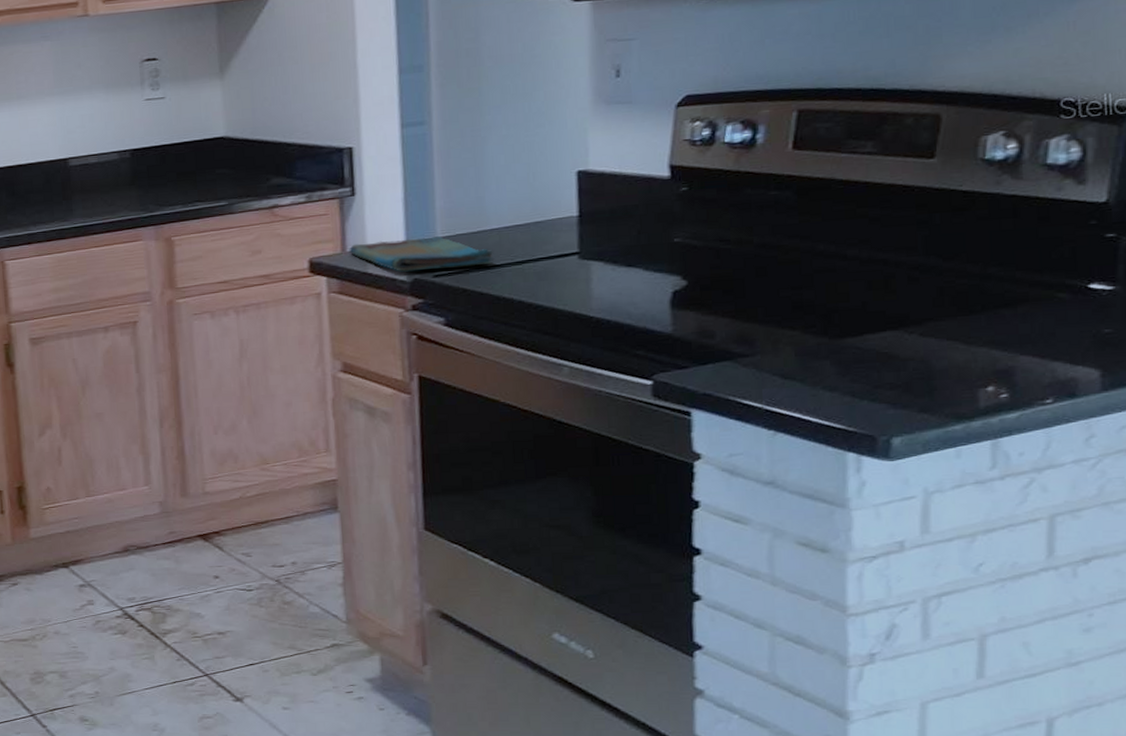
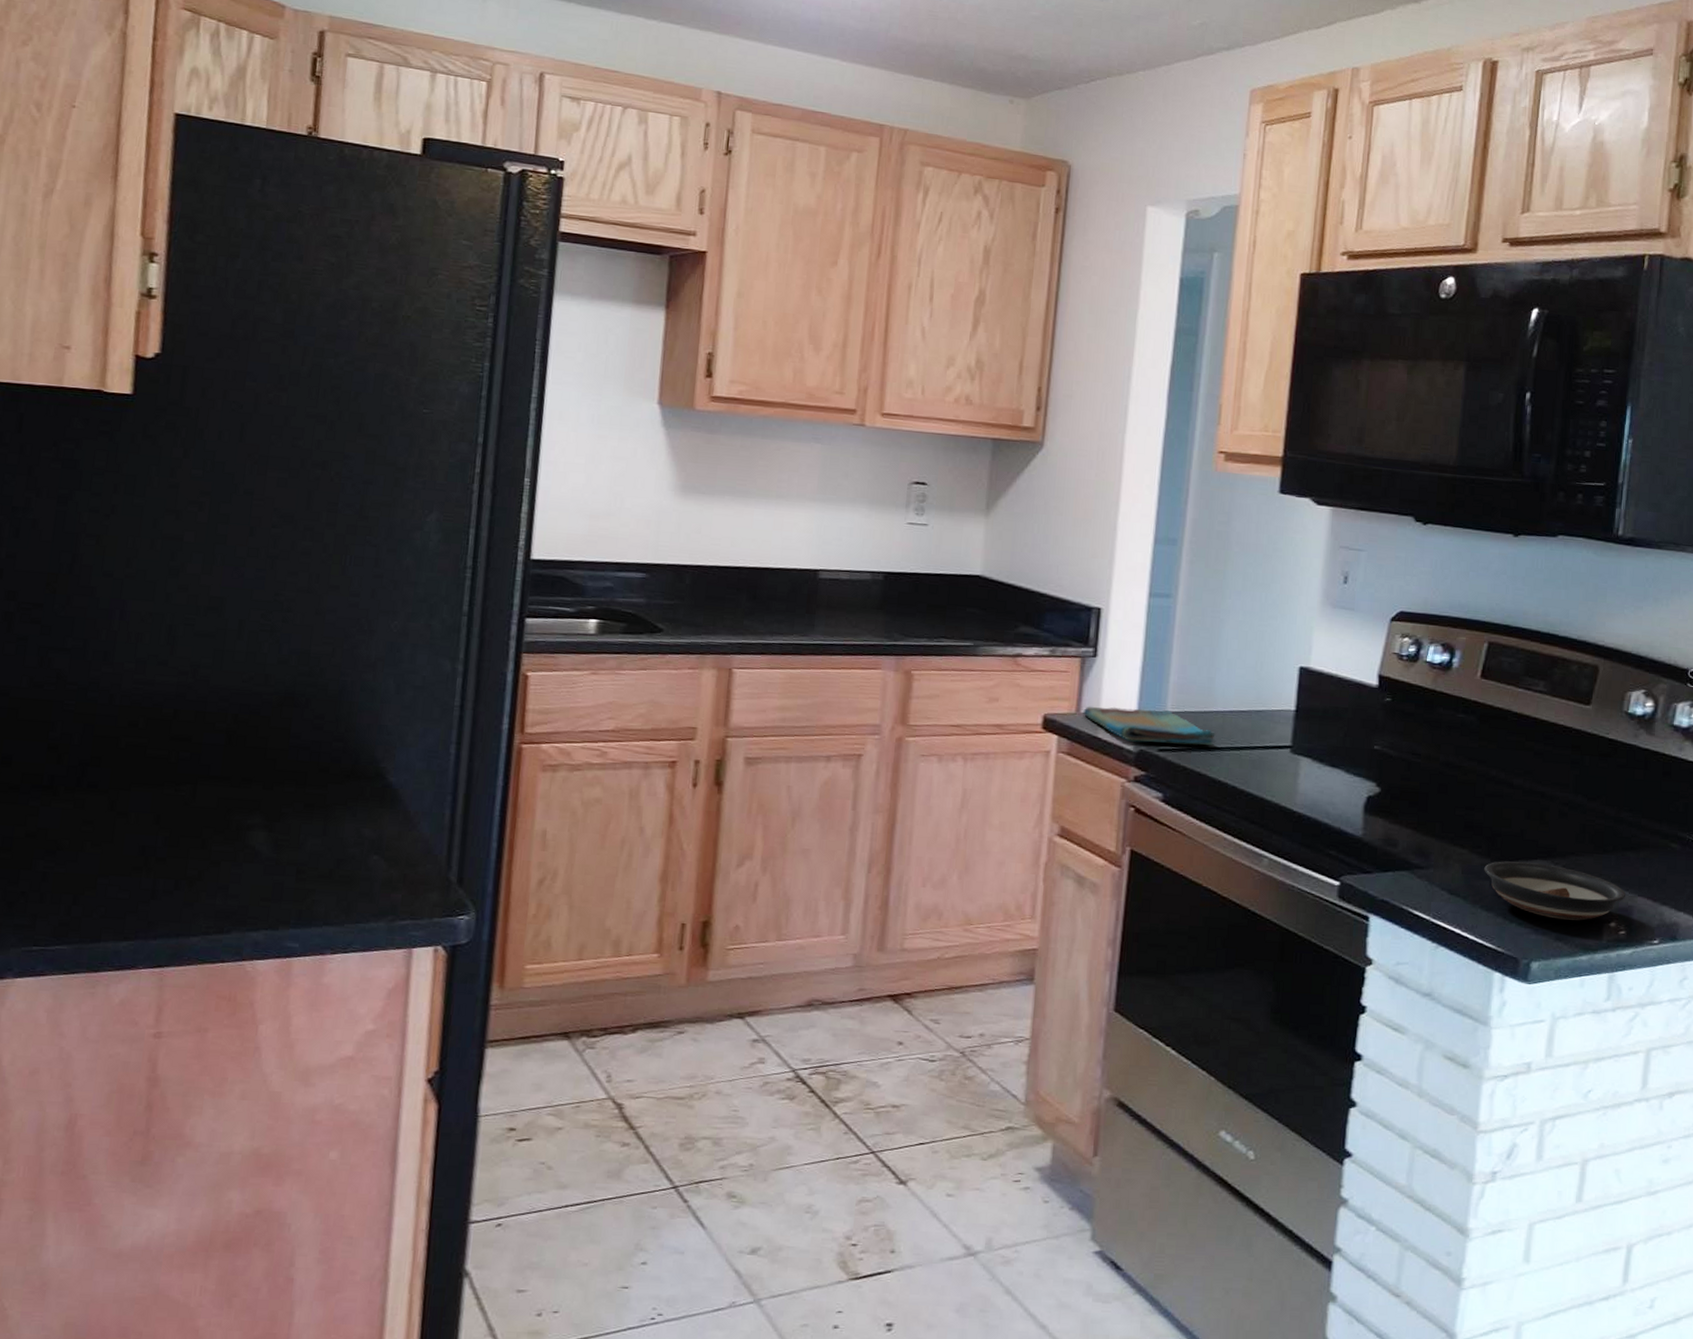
saucer: none [822,334,1005,391] -> present [1484,861,1626,921]

